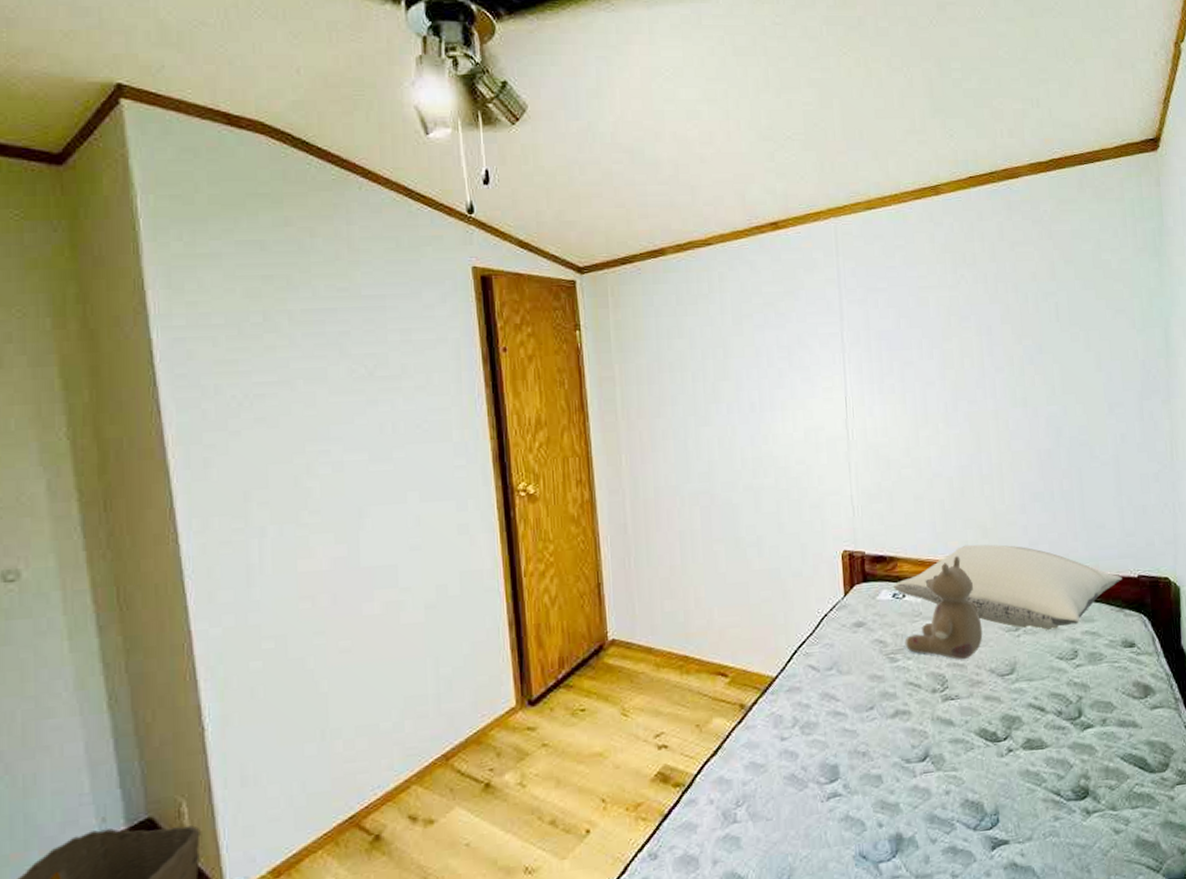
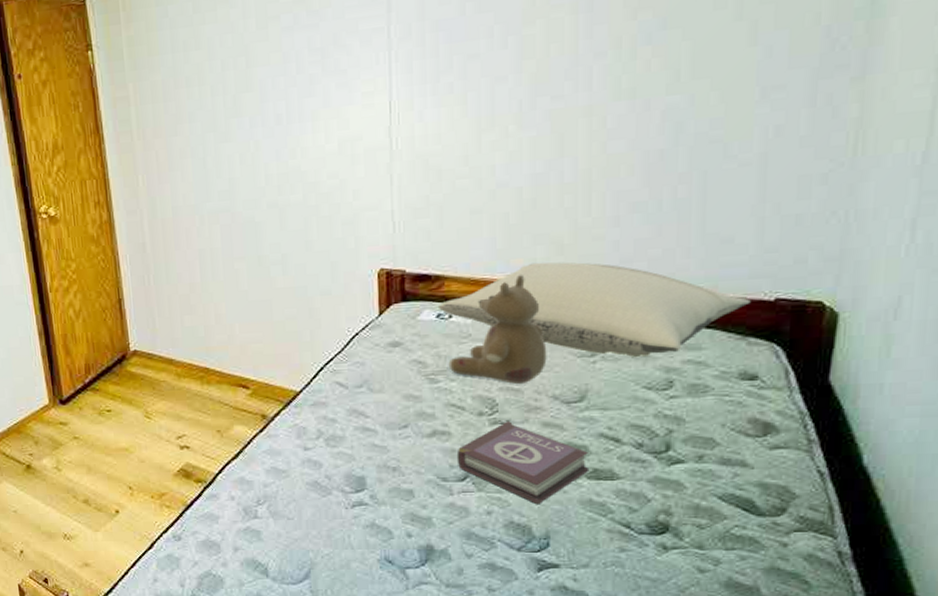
book: none [916,697,1024,780] -> present [456,421,590,505]

